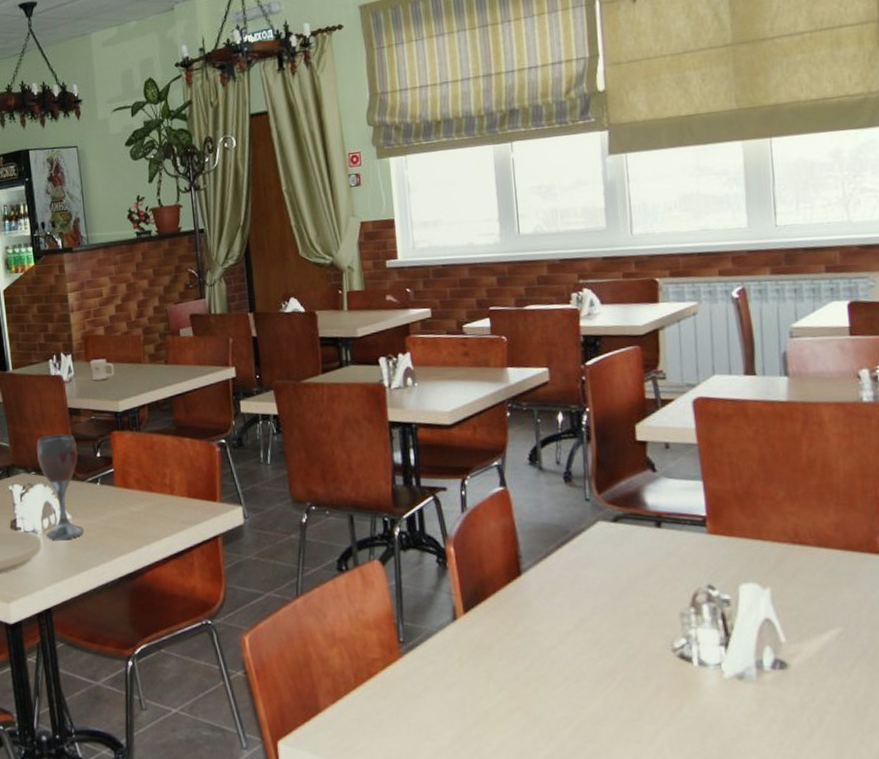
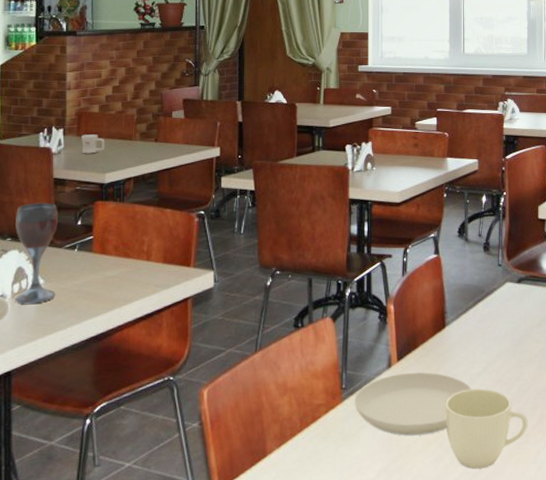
saucer: none [415,627,562,700] -> present [355,372,472,435]
cup: none [528,650,640,746] -> present [445,388,528,469]

